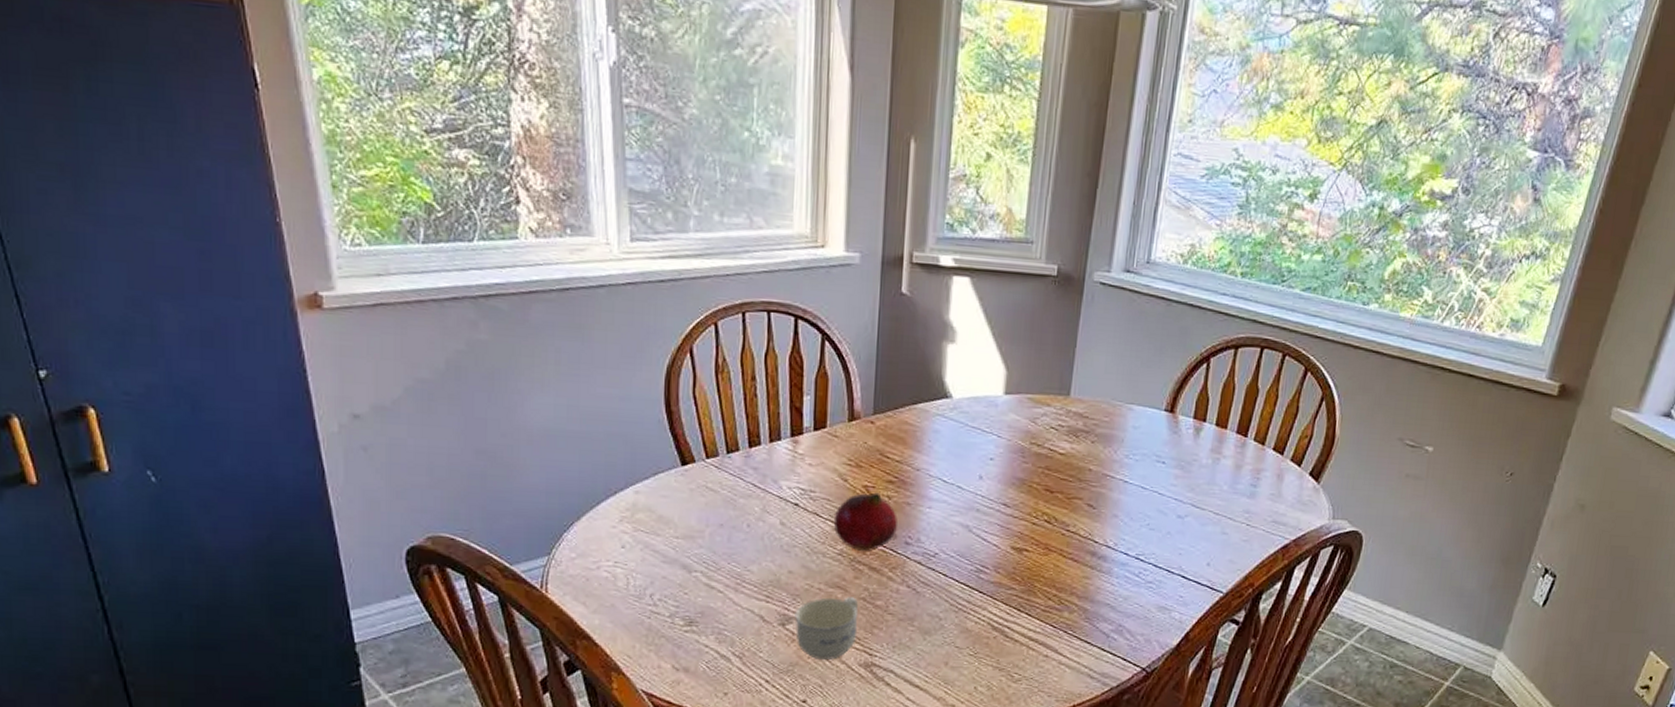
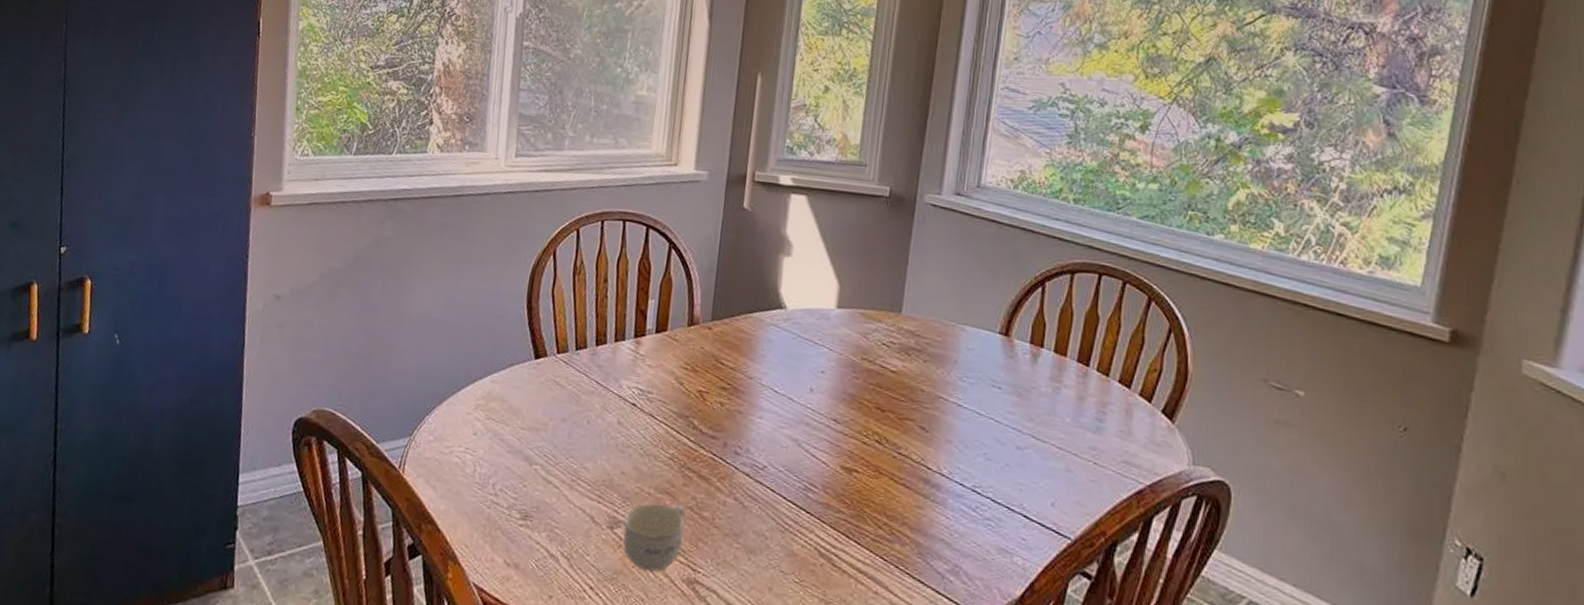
fruit: present [833,492,898,552] -> none [667,398,729,459]

